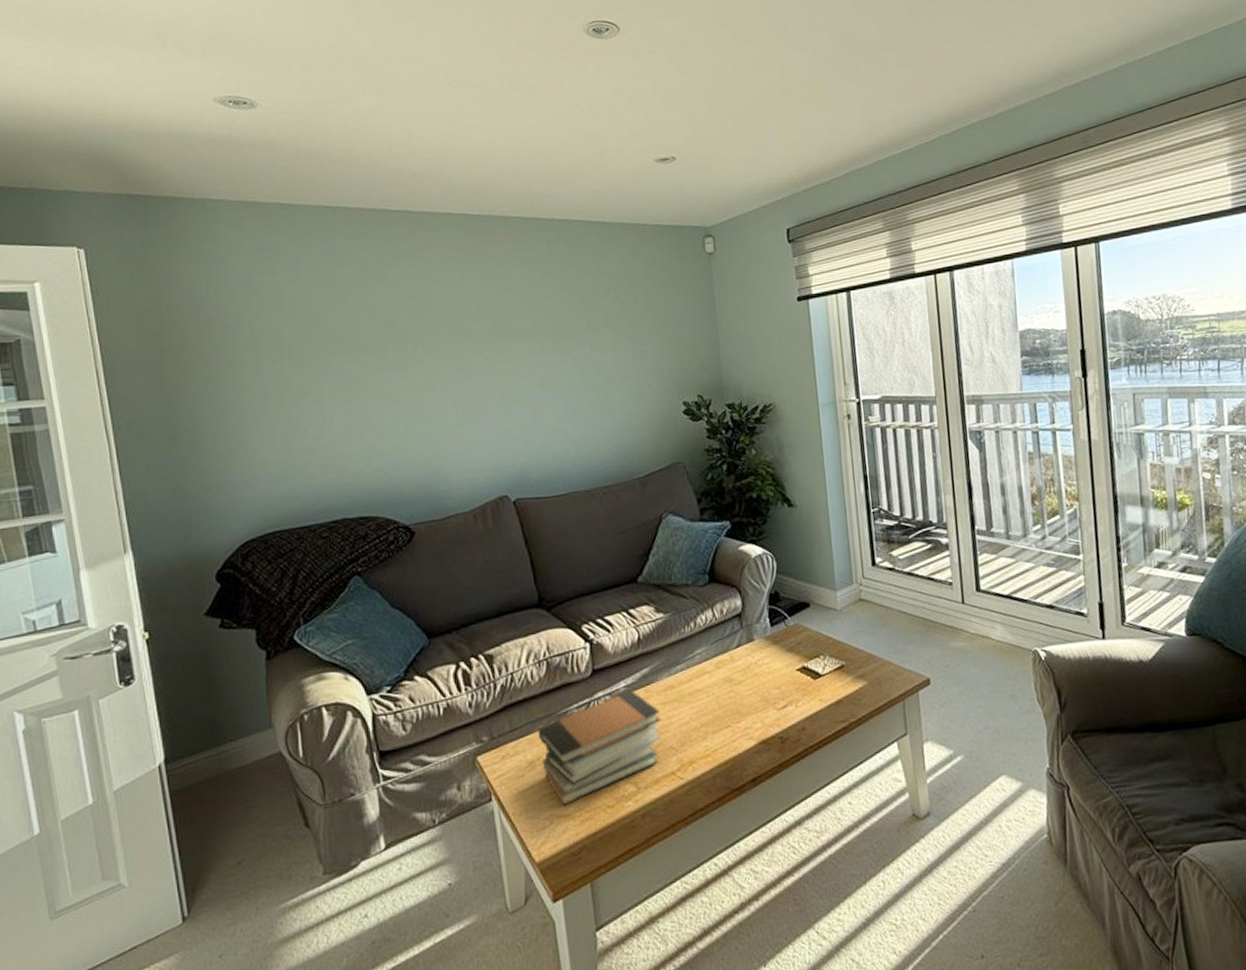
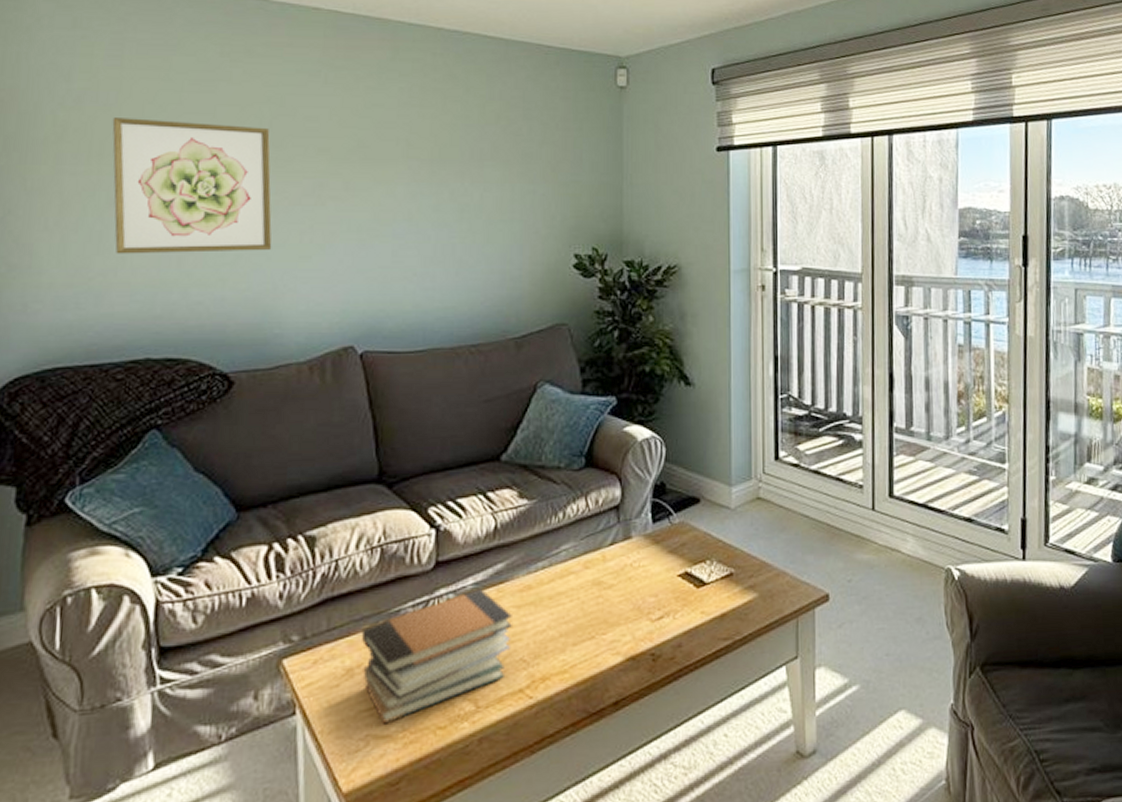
wall art: none [296,319,433,435] -> present [112,118,272,254]

